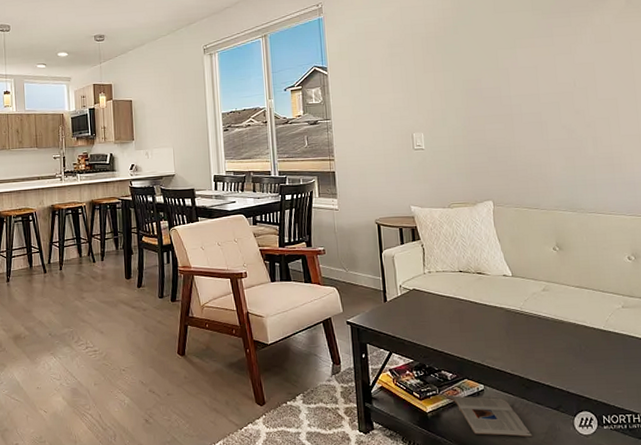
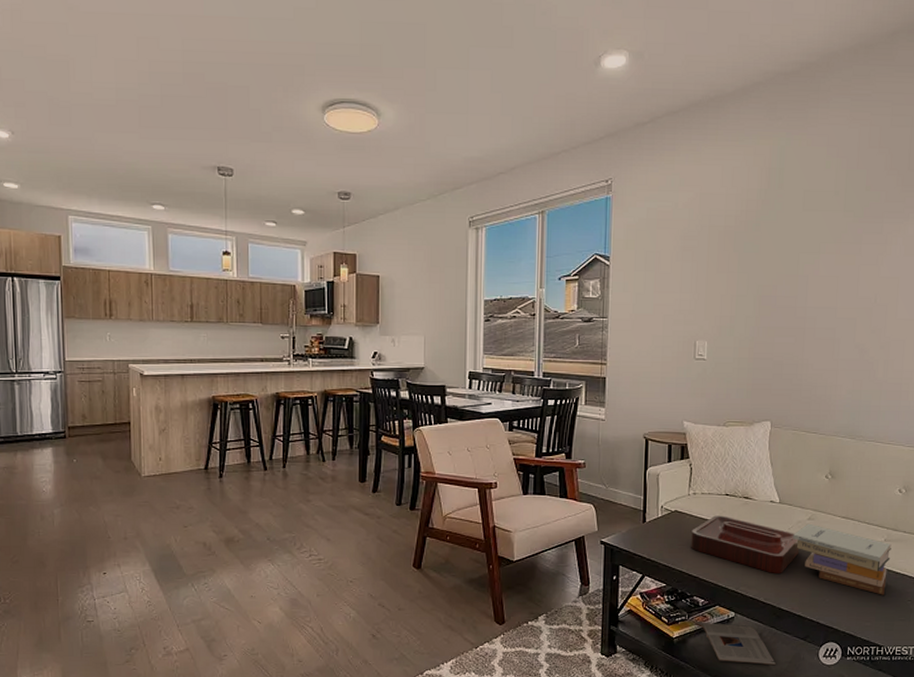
decorative tray: none [431,291,539,345] -> present [691,515,800,573]
books: none [530,294,632,362] -> present [793,523,892,595]

